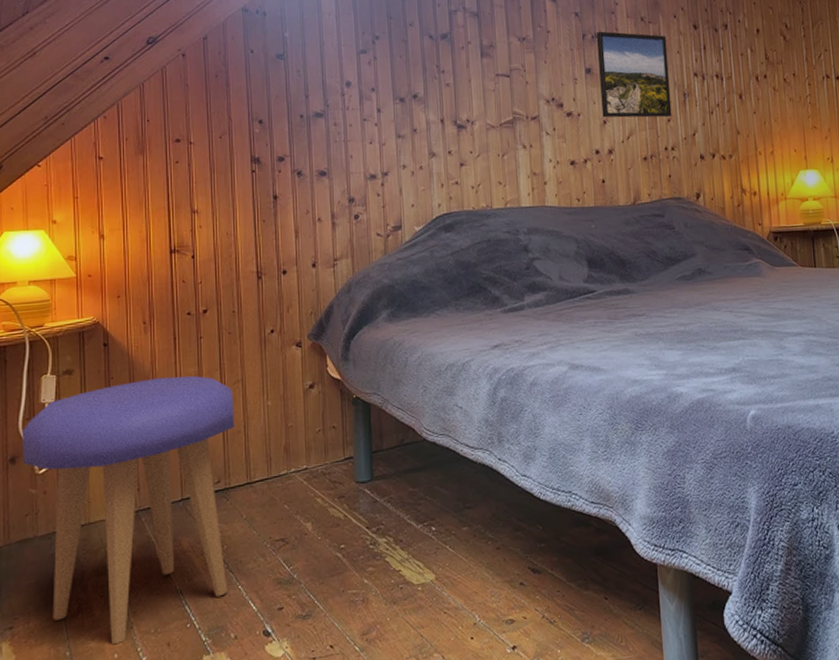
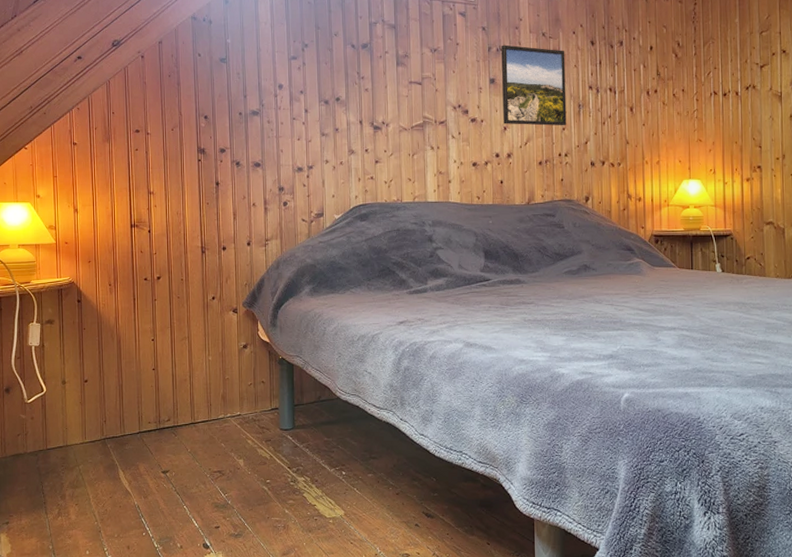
stool: present [21,375,235,645] -> none [14,331,182,544]

